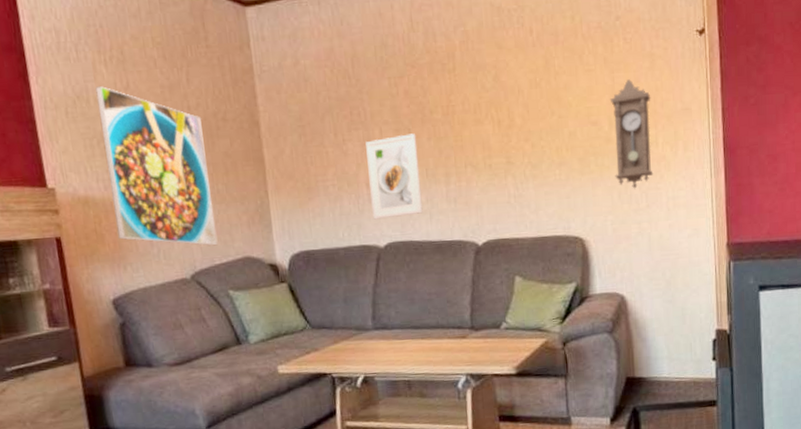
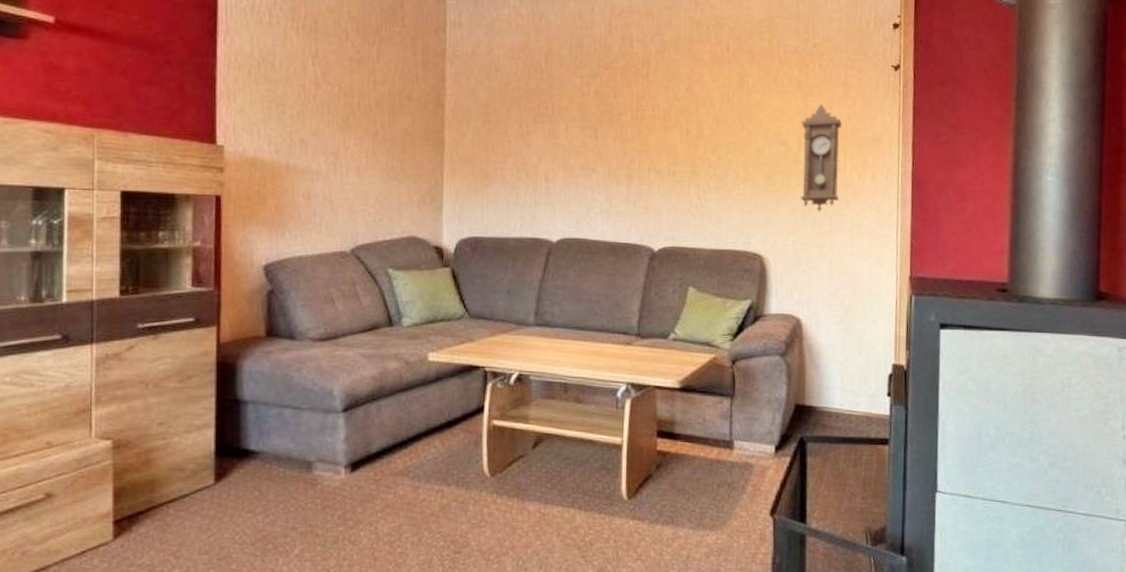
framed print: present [95,86,218,246] -> none [282,52,385,222]
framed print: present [365,133,423,220] -> none [548,132,602,214]

